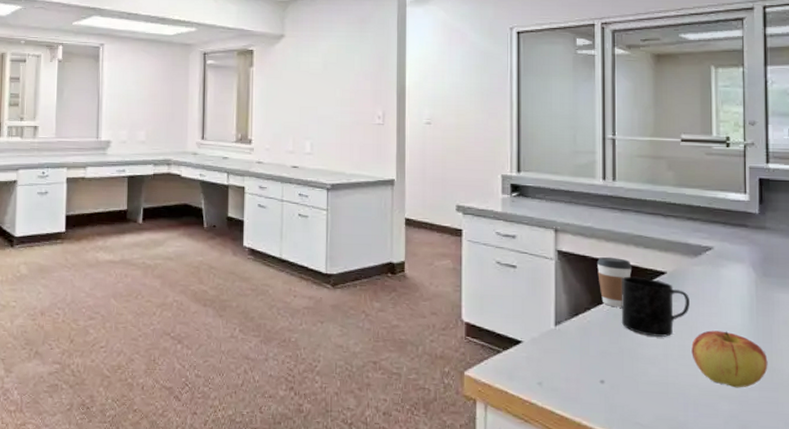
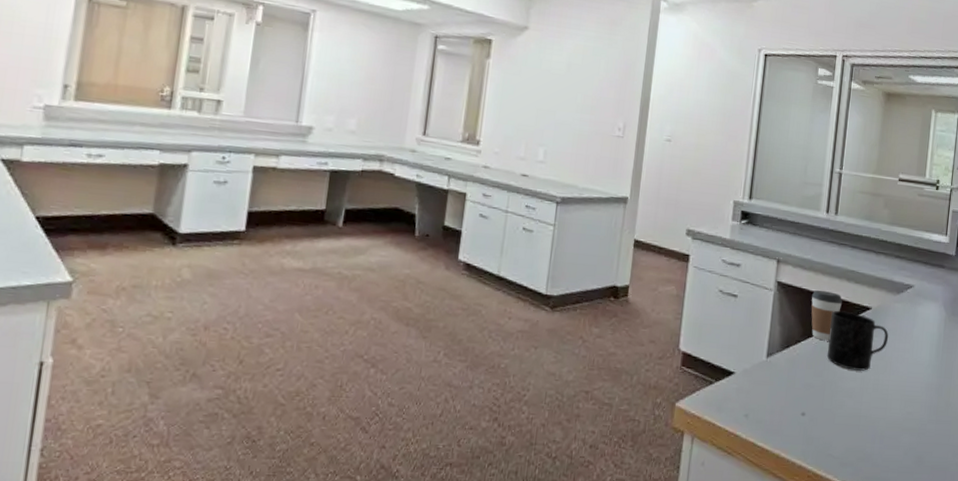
apple: present [691,330,768,388] -> none [884,365,946,421]

